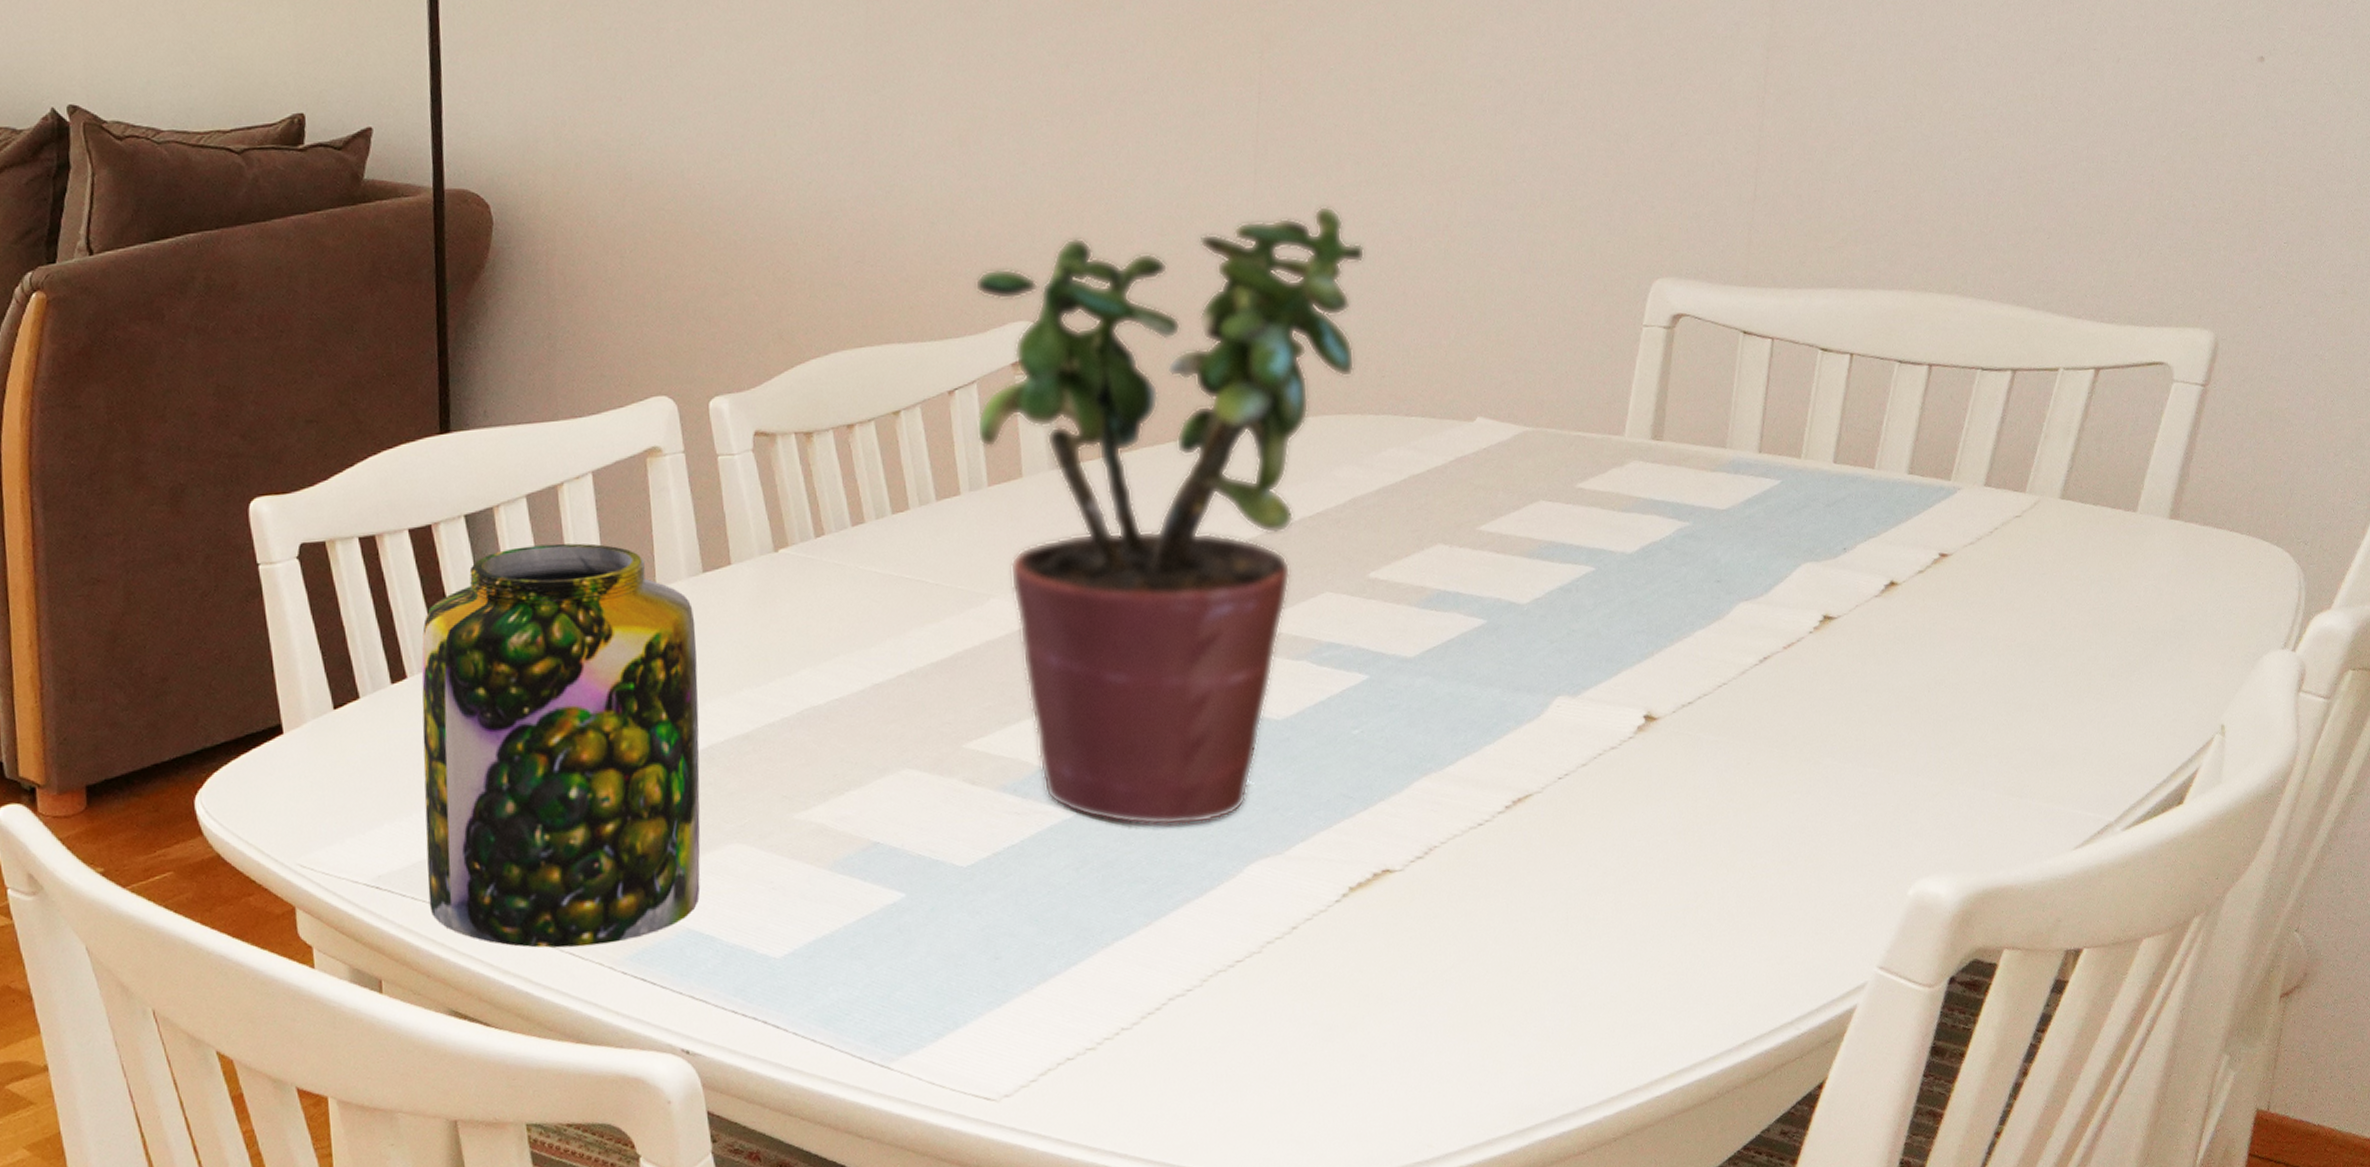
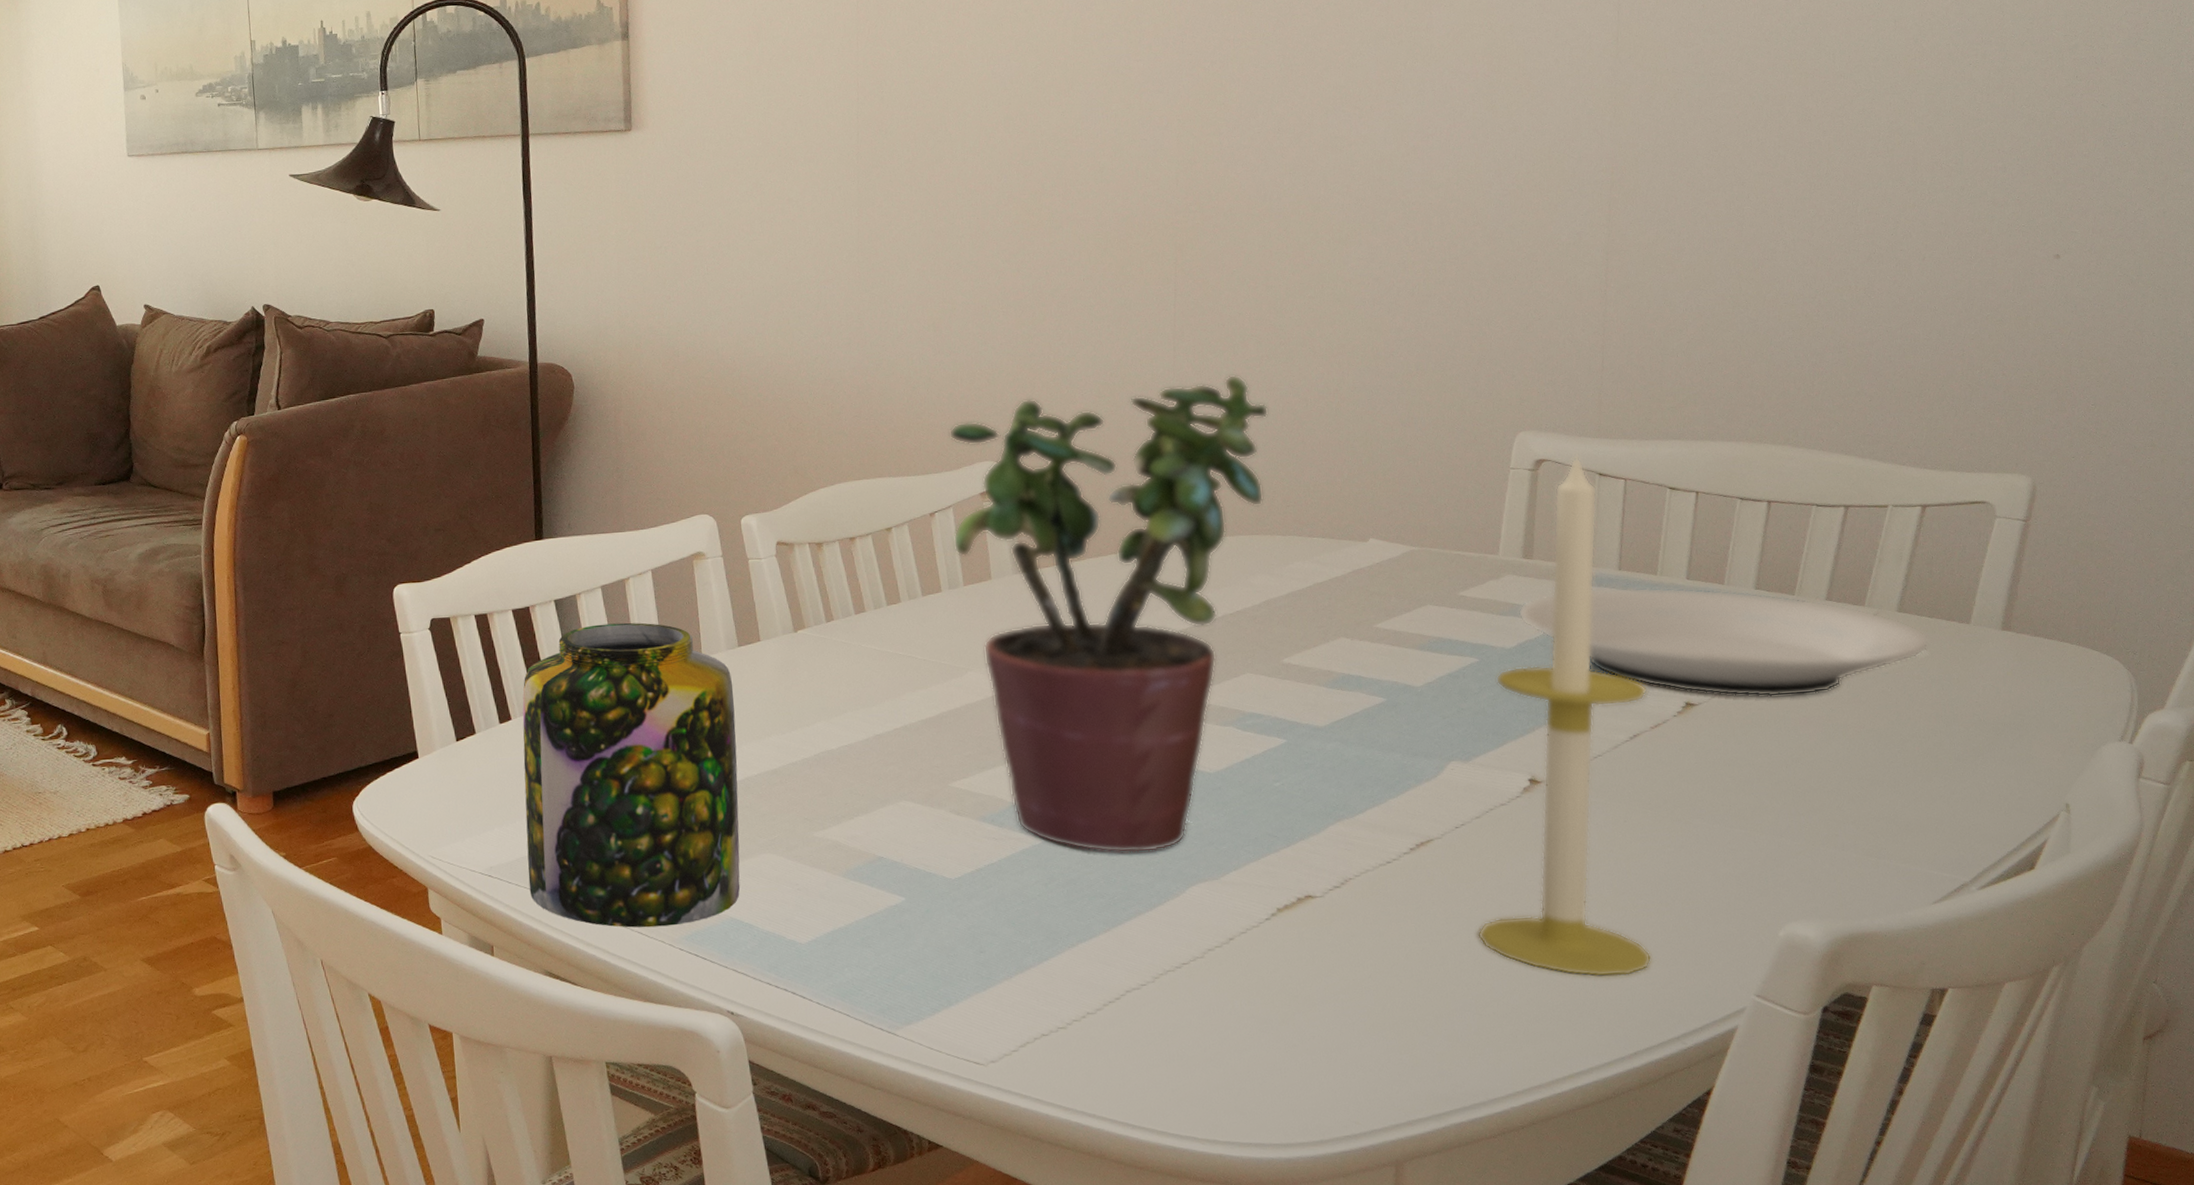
candle: none [1576,306,1783,955] -> present [1477,453,1652,978]
plate: none [1642,473,2091,607] -> present [1518,587,1929,698]

